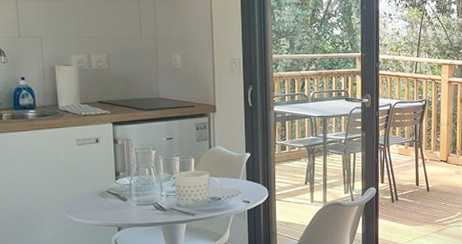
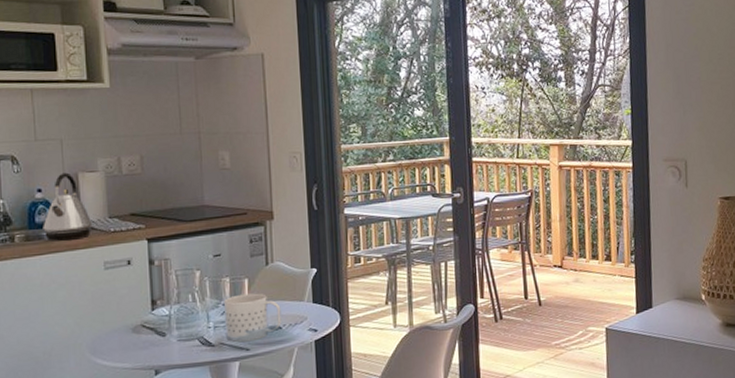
kettle: none [26,65,67,120] -> present [43,172,93,241]

